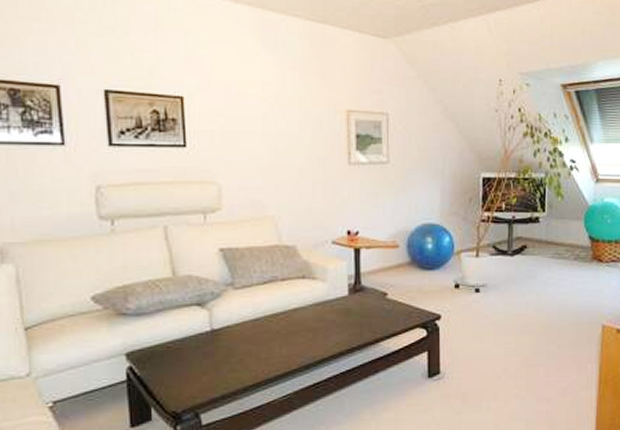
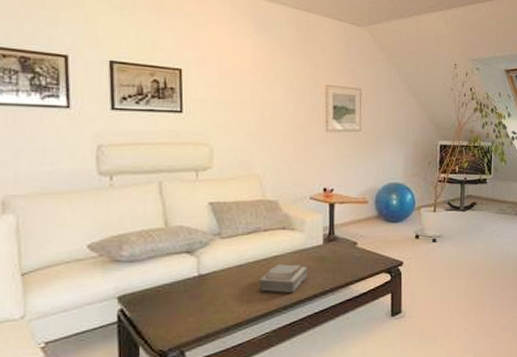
bible: none [278,318,332,350] -> present [259,264,308,293]

